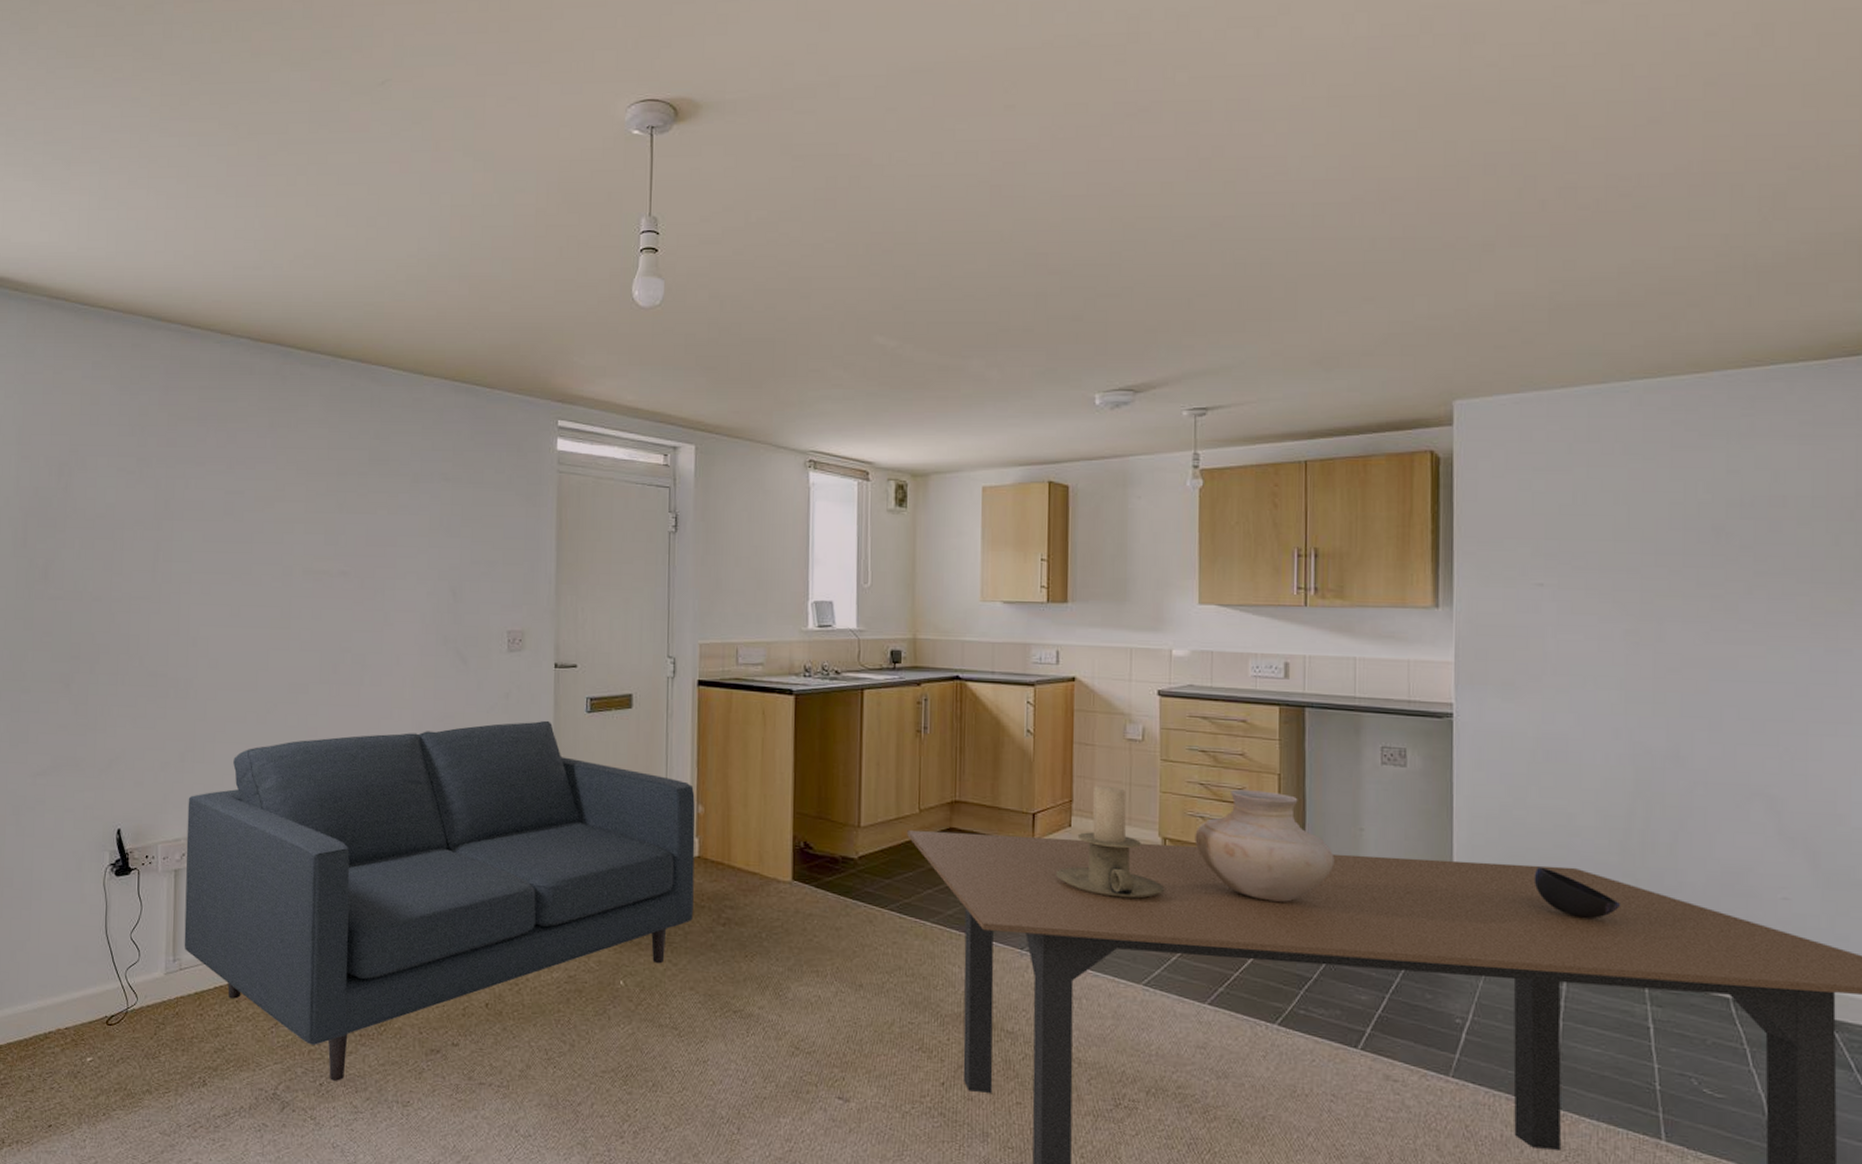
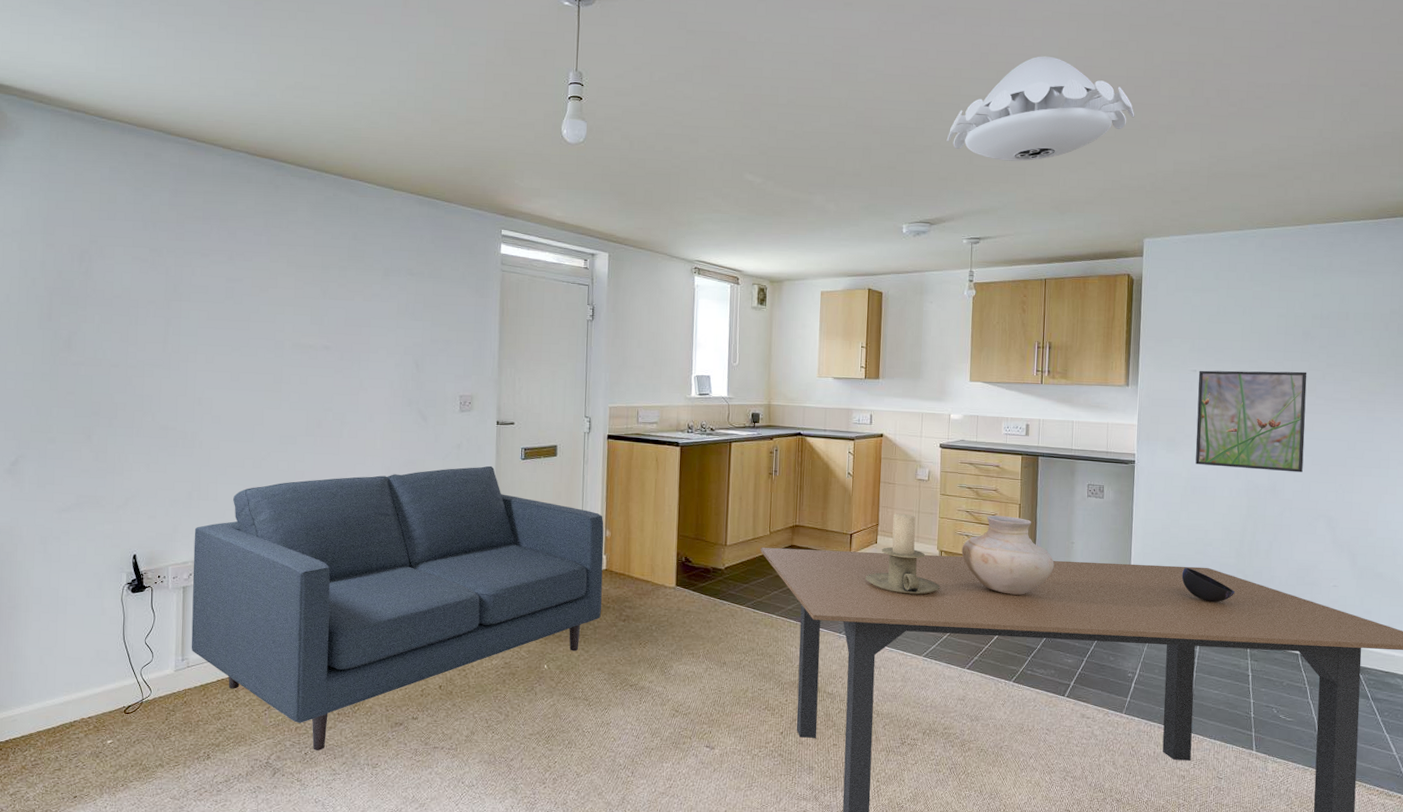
pendant lamp: none [1154,157,1432,302] -> present [946,56,1135,162]
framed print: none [1547,583,1723,731] -> present [1195,370,1307,473]

